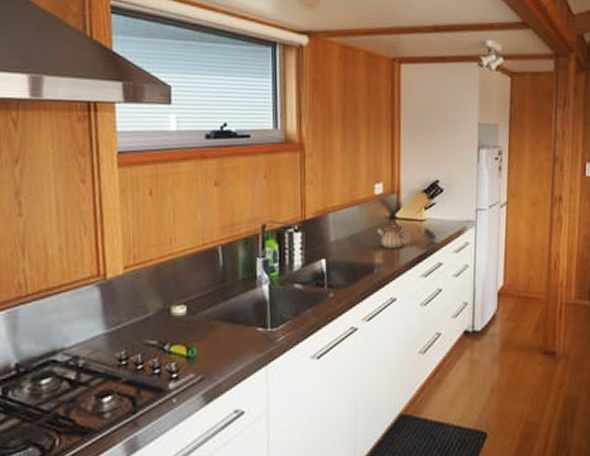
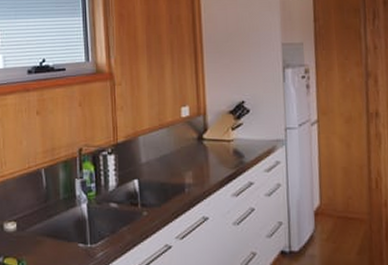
teapot: present [377,220,411,249] -> none [186,141,220,169]

